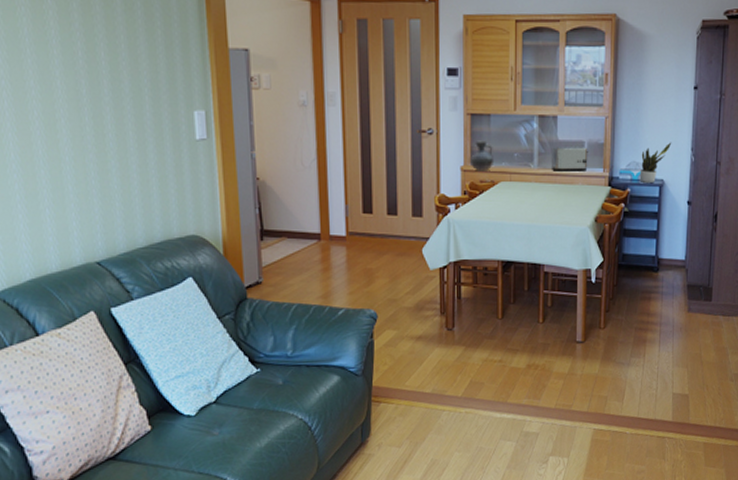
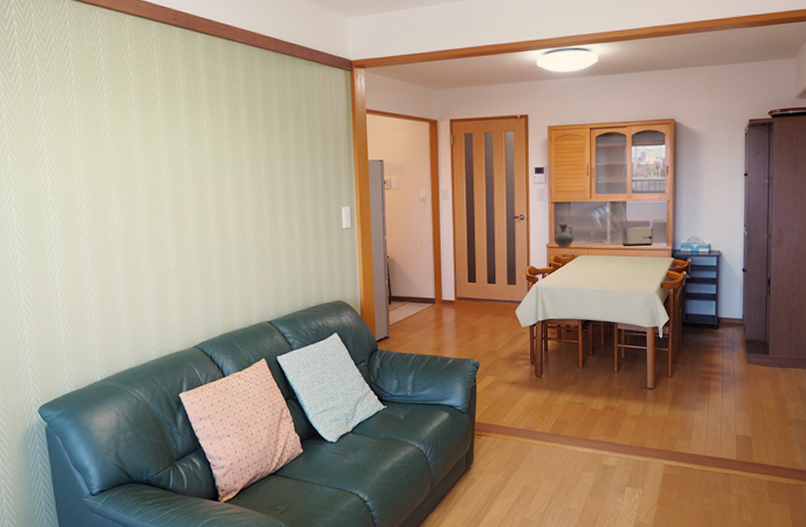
potted plant: present [639,142,672,184] -> none [699,220,727,255]

